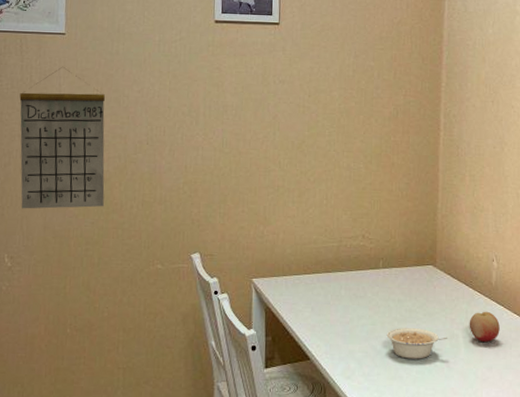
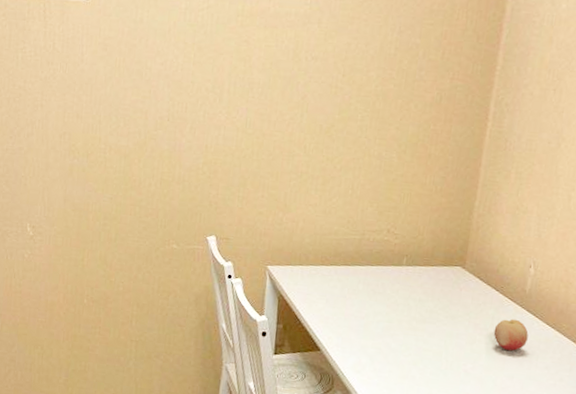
calendar: present [19,66,105,209] -> none [42,34,127,183]
legume: present [386,328,447,359] -> none [402,328,468,361]

